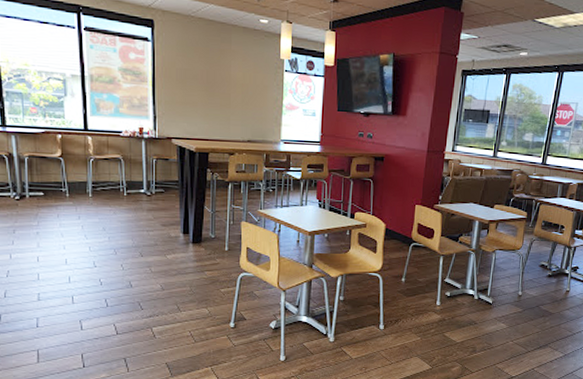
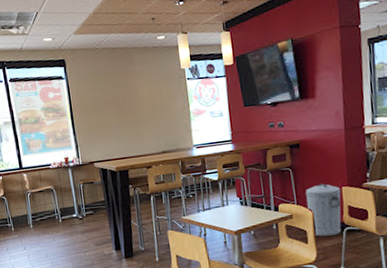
trash can: none [381,199,414,249] -> present [305,183,342,236]

